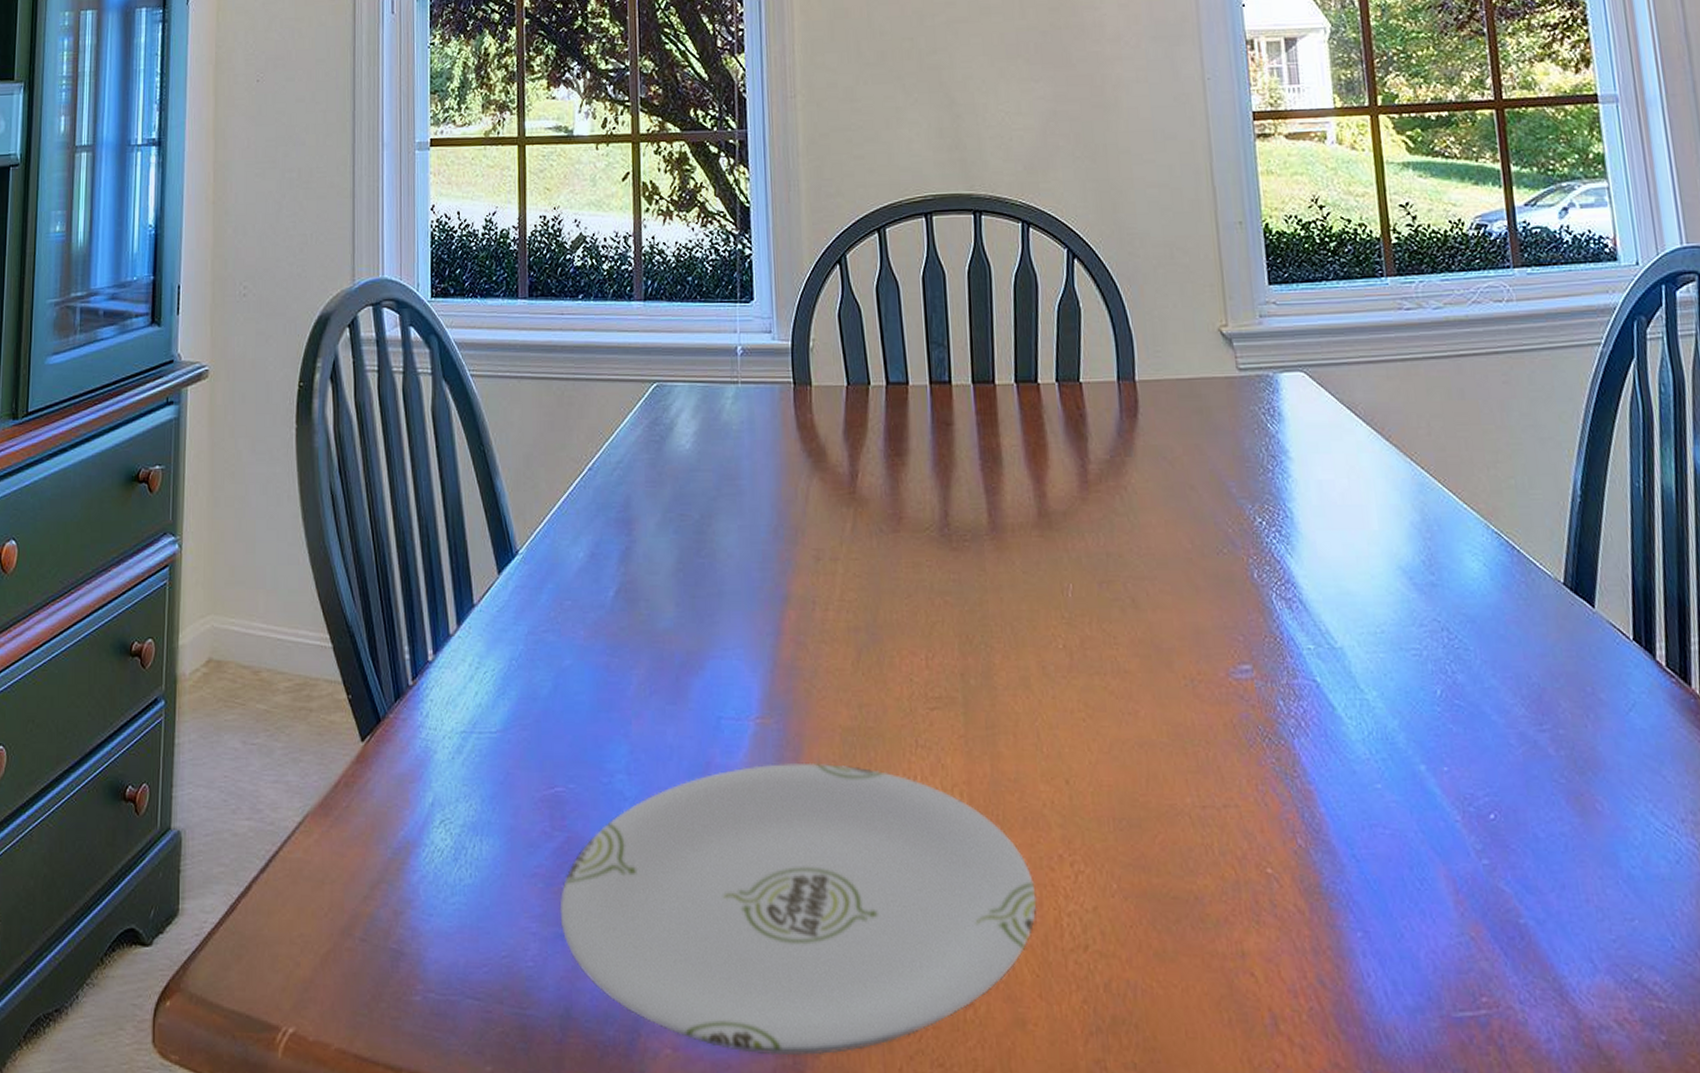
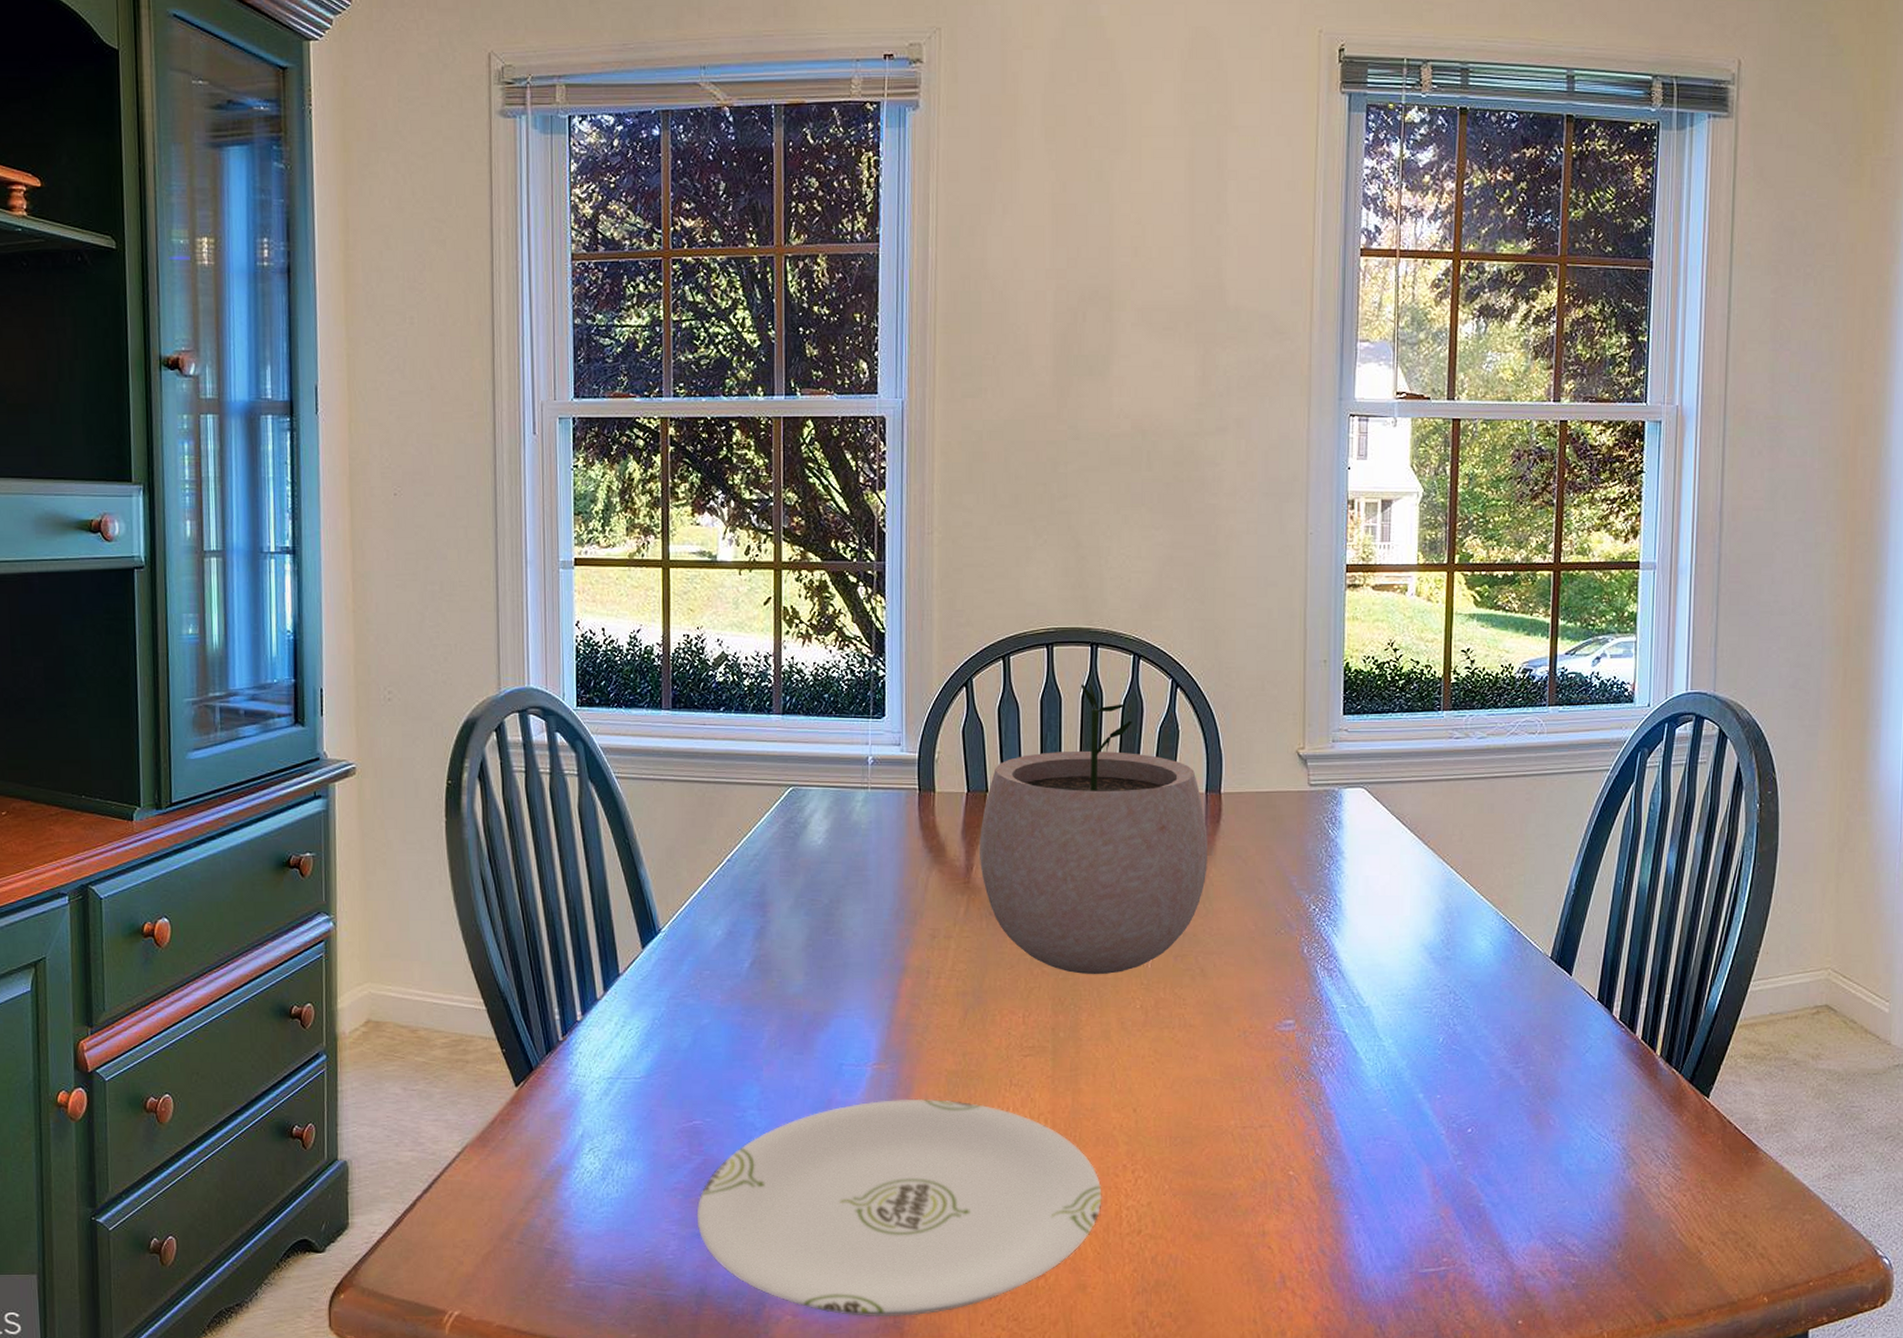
plant pot: none [863,258,1128,606] -> present [980,684,1208,975]

